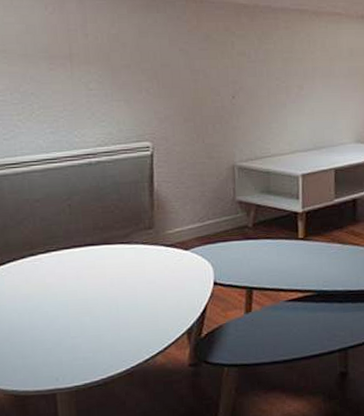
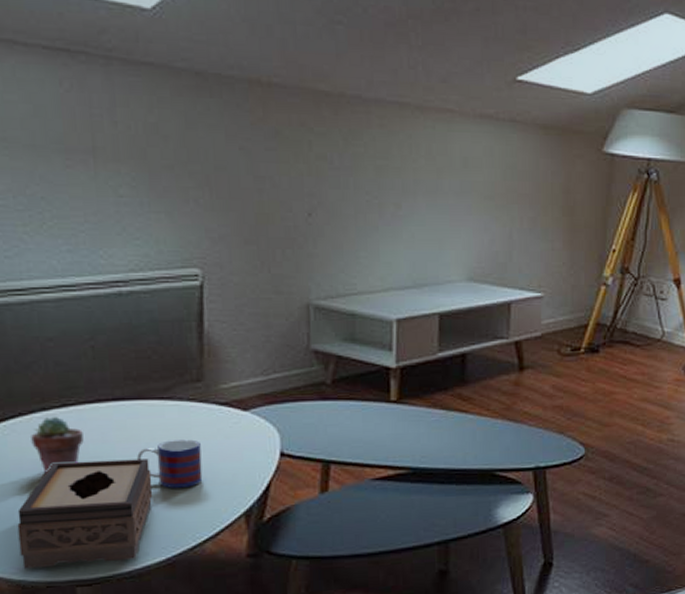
tissue box: none [11,290,116,381] -> present [17,458,153,569]
potted succulent: none [22,260,63,306] -> present [31,417,84,475]
mug: none [103,274,154,313] -> present [137,439,203,488]

